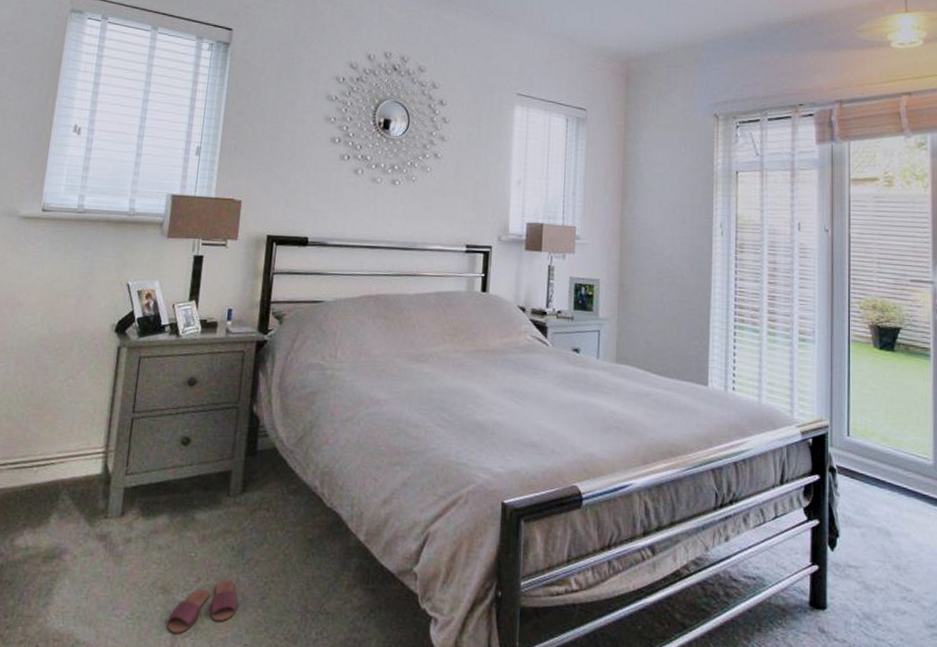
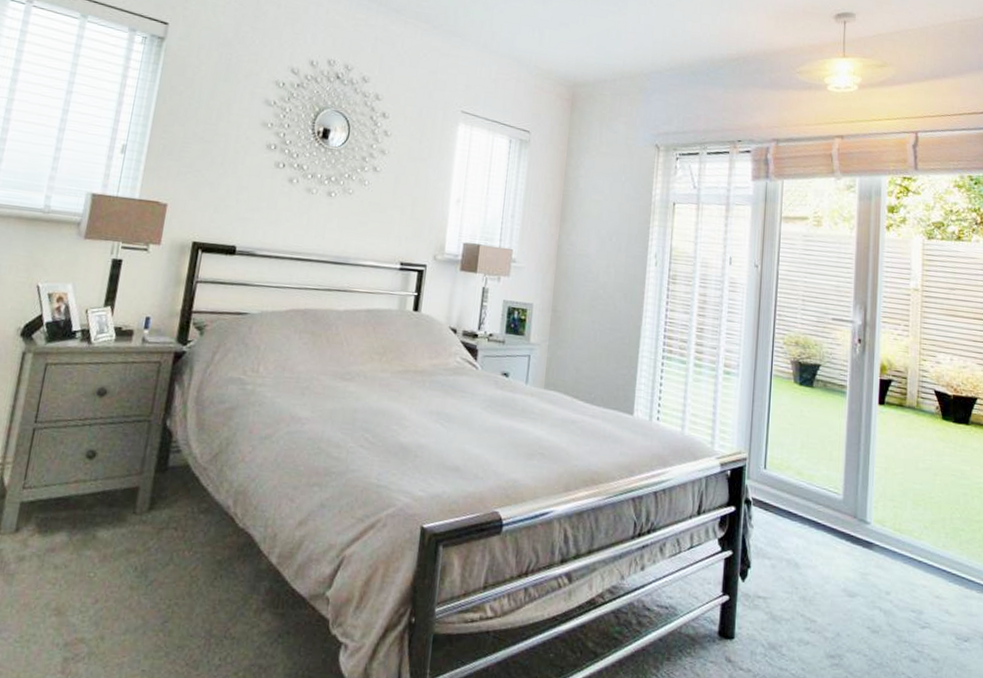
slippers: present [167,579,238,633] -> none [58,601,138,658]

